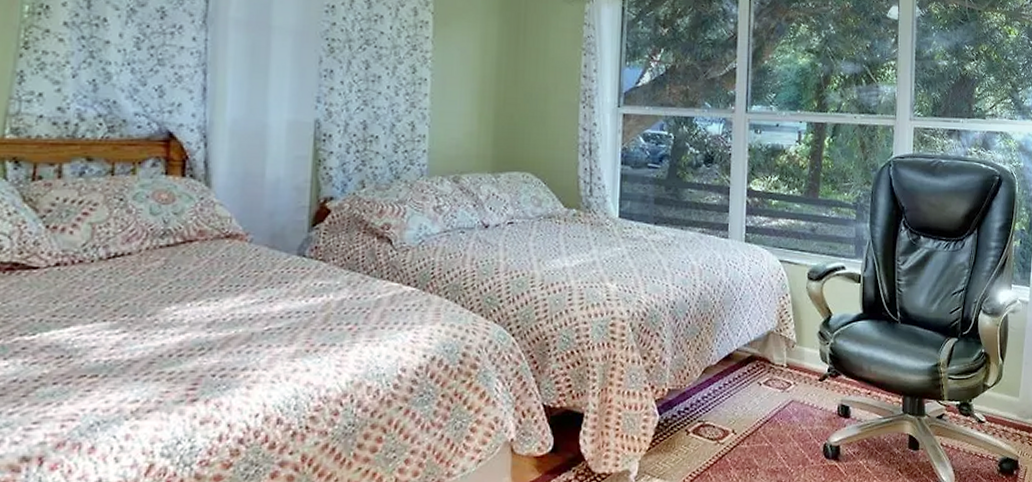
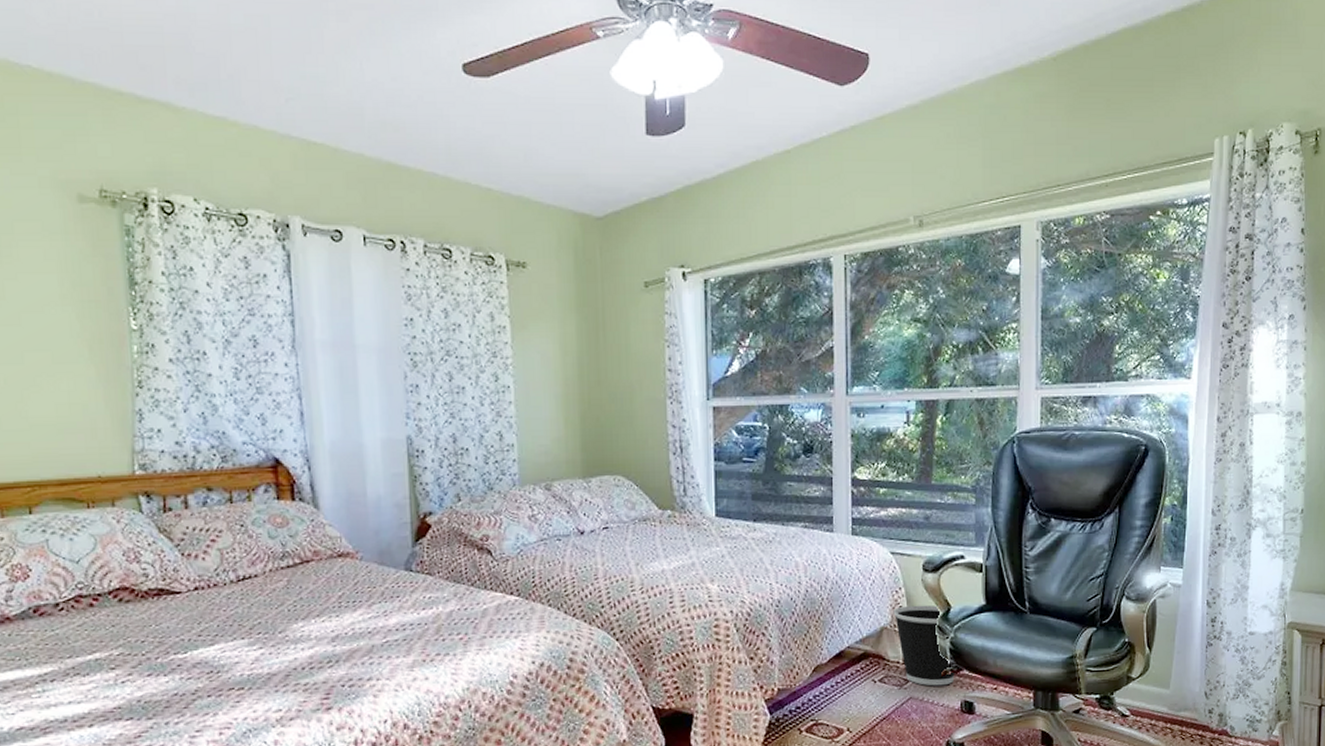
wastebasket: none [779,311,833,390] -> present [893,605,955,686]

